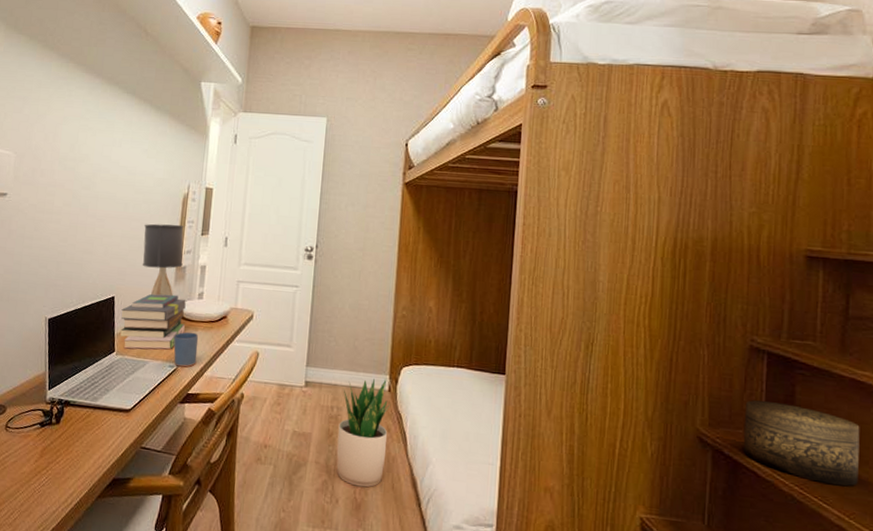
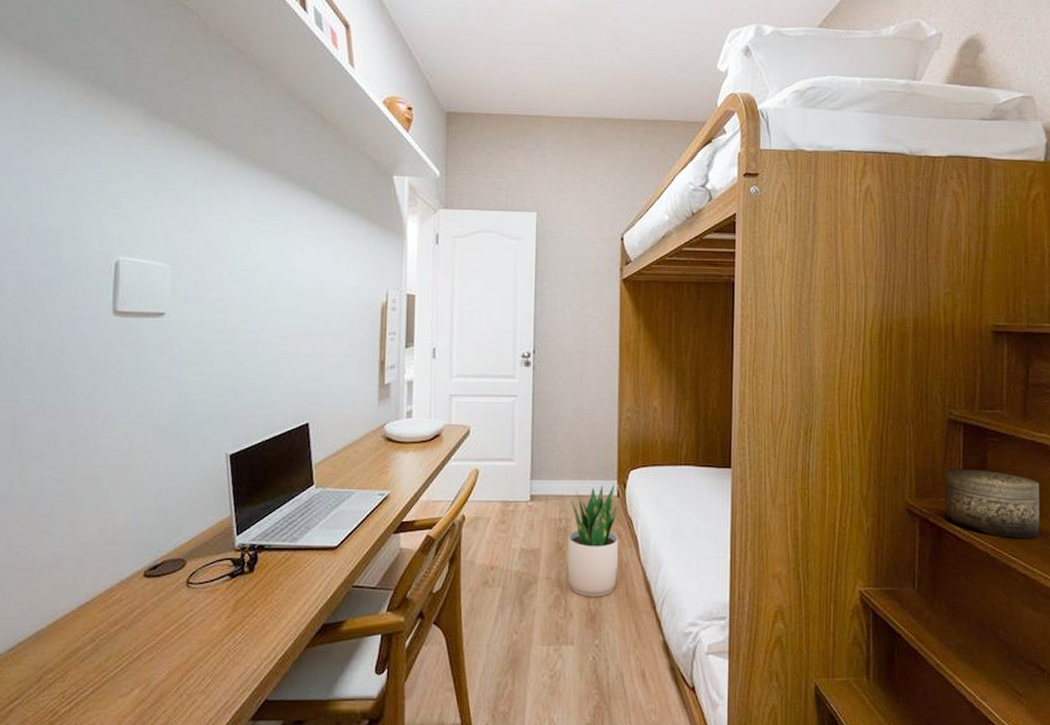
books: present [120,294,186,350] -> none [318,415,394,480]
table lamp: present [142,224,184,297] -> none [338,337,388,419]
mug: present [173,331,199,367] -> none [381,455,410,494]

